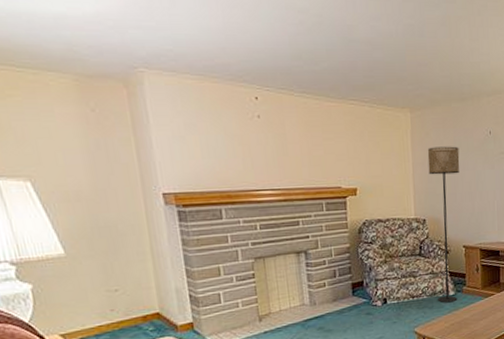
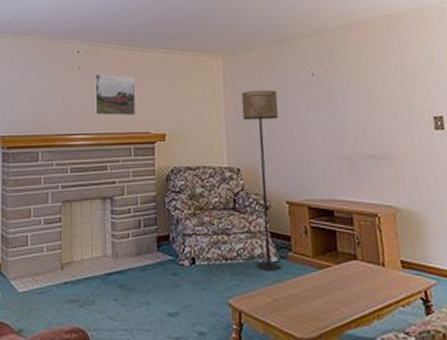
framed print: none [277,125,326,171] -> present [93,74,136,116]

